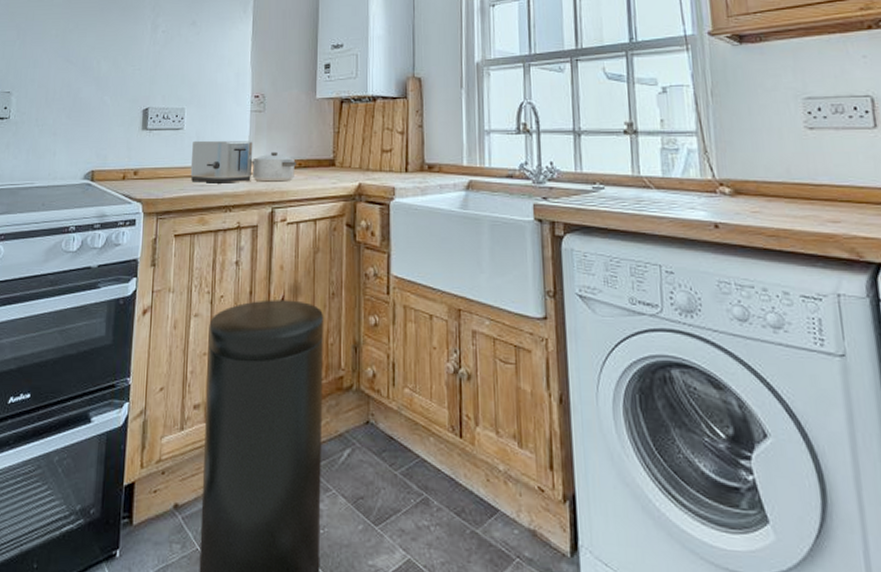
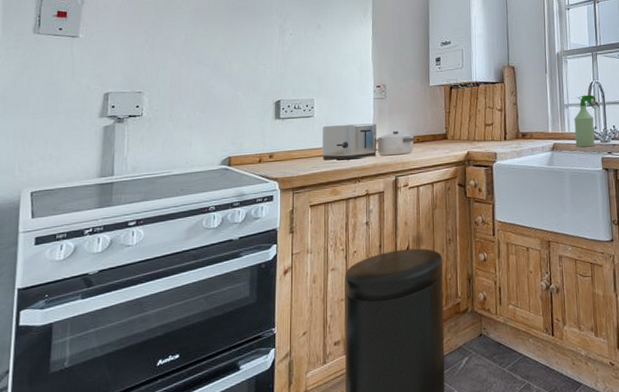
spray bottle: none [497,119,526,188] -> present [574,95,595,148]

